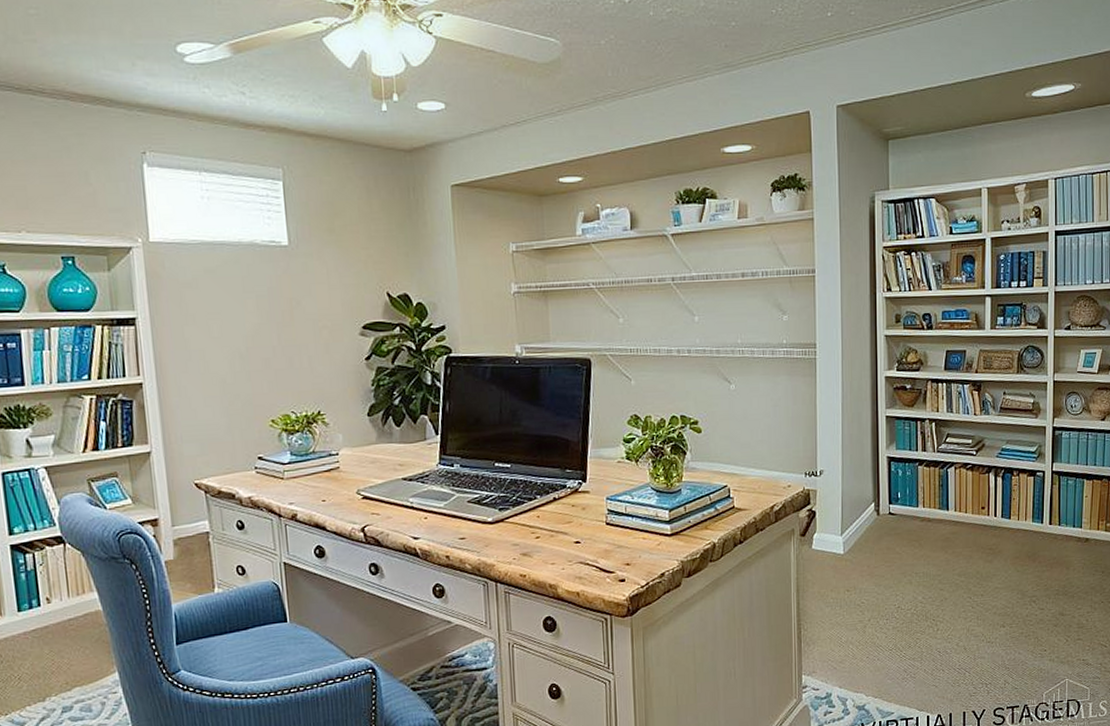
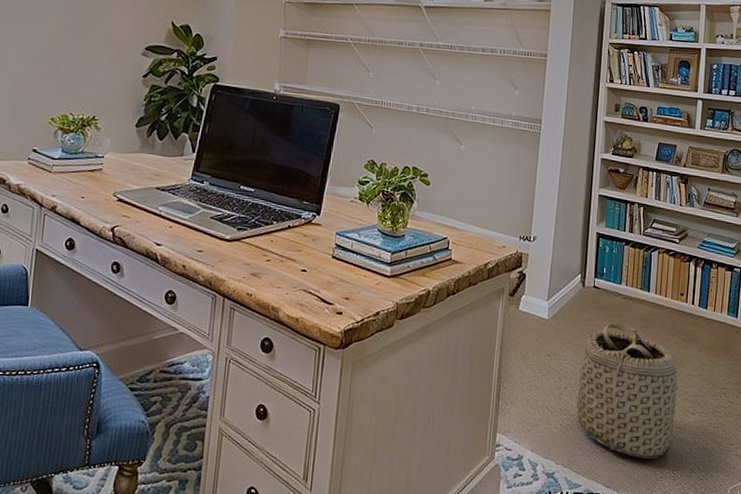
basket: none [882,547,986,678] -> present [576,323,678,459]

